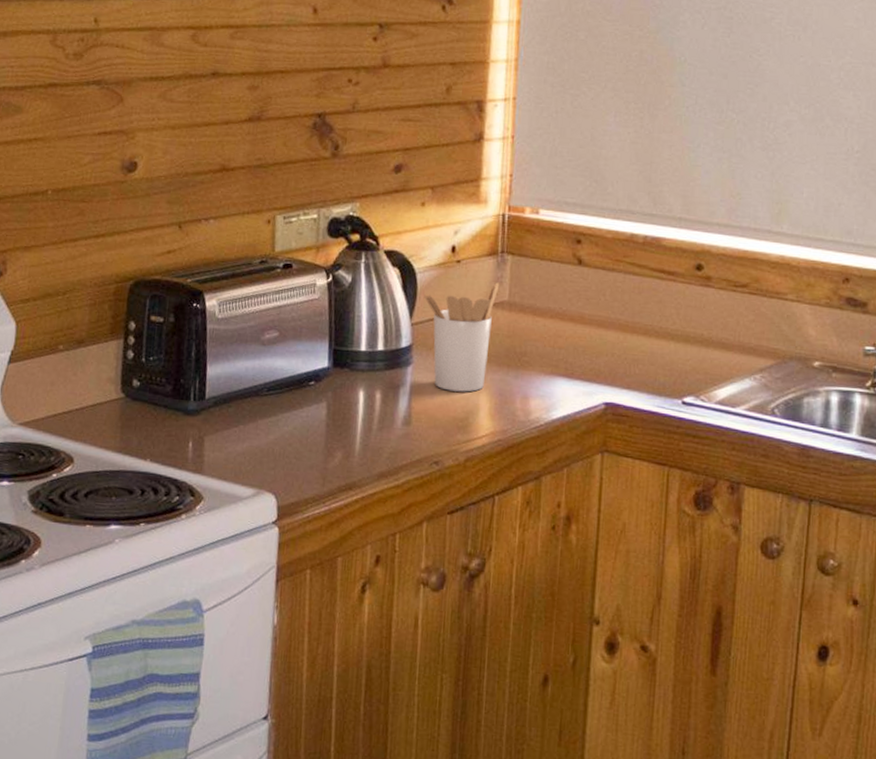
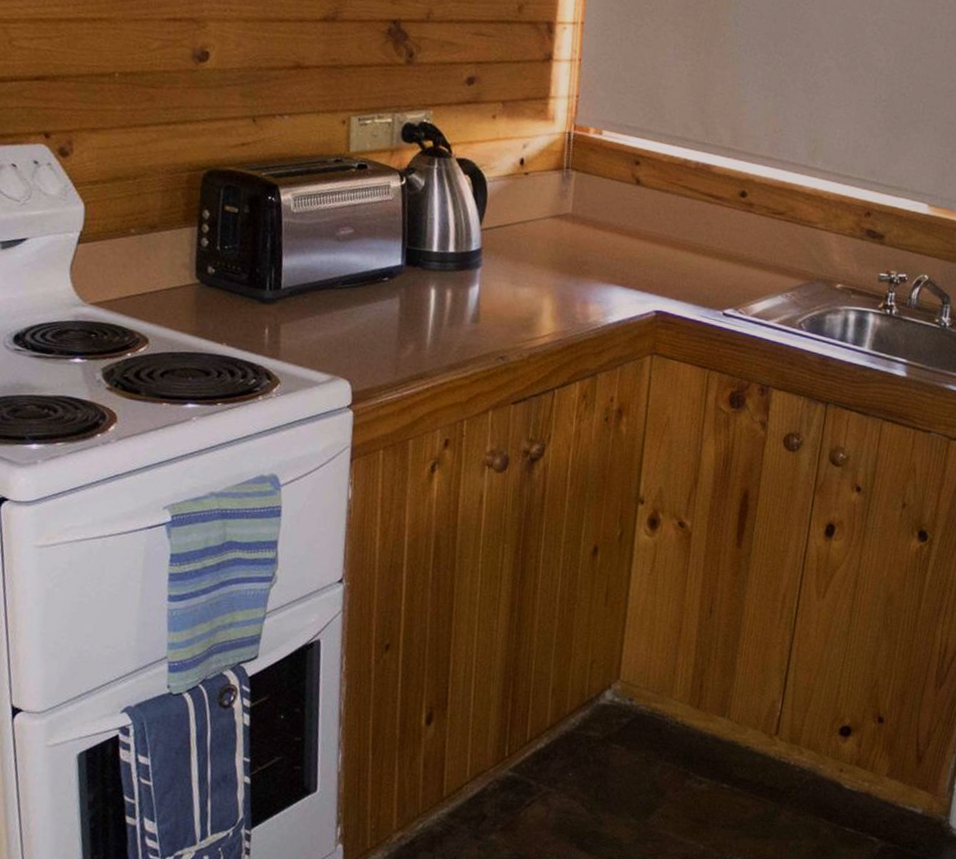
utensil holder: present [424,282,500,392] -> none [493,195,564,295]

